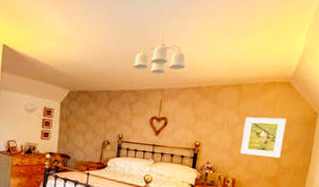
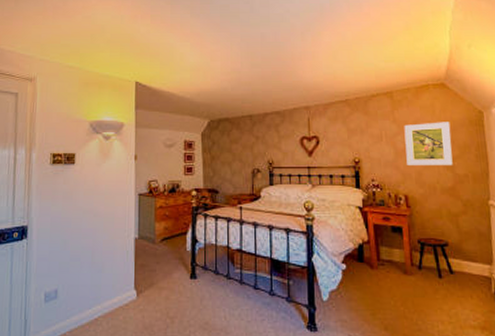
ceiling light fixture: present [133,30,186,74] -> none [273,47,329,92]

